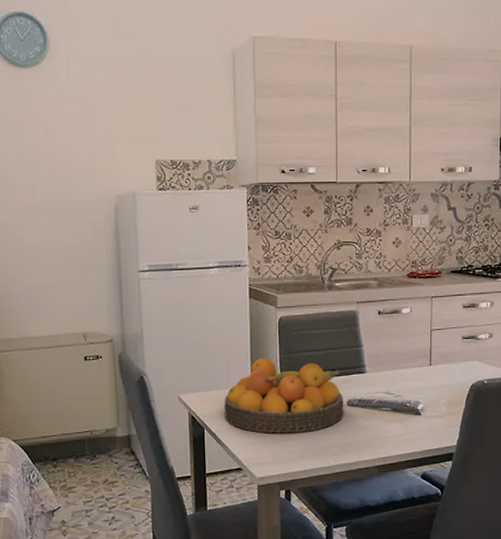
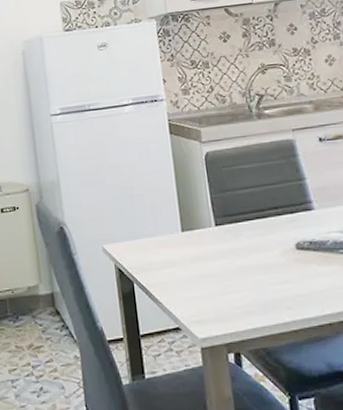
fruit bowl: present [224,358,344,434] -> none [153,199,294,286]

